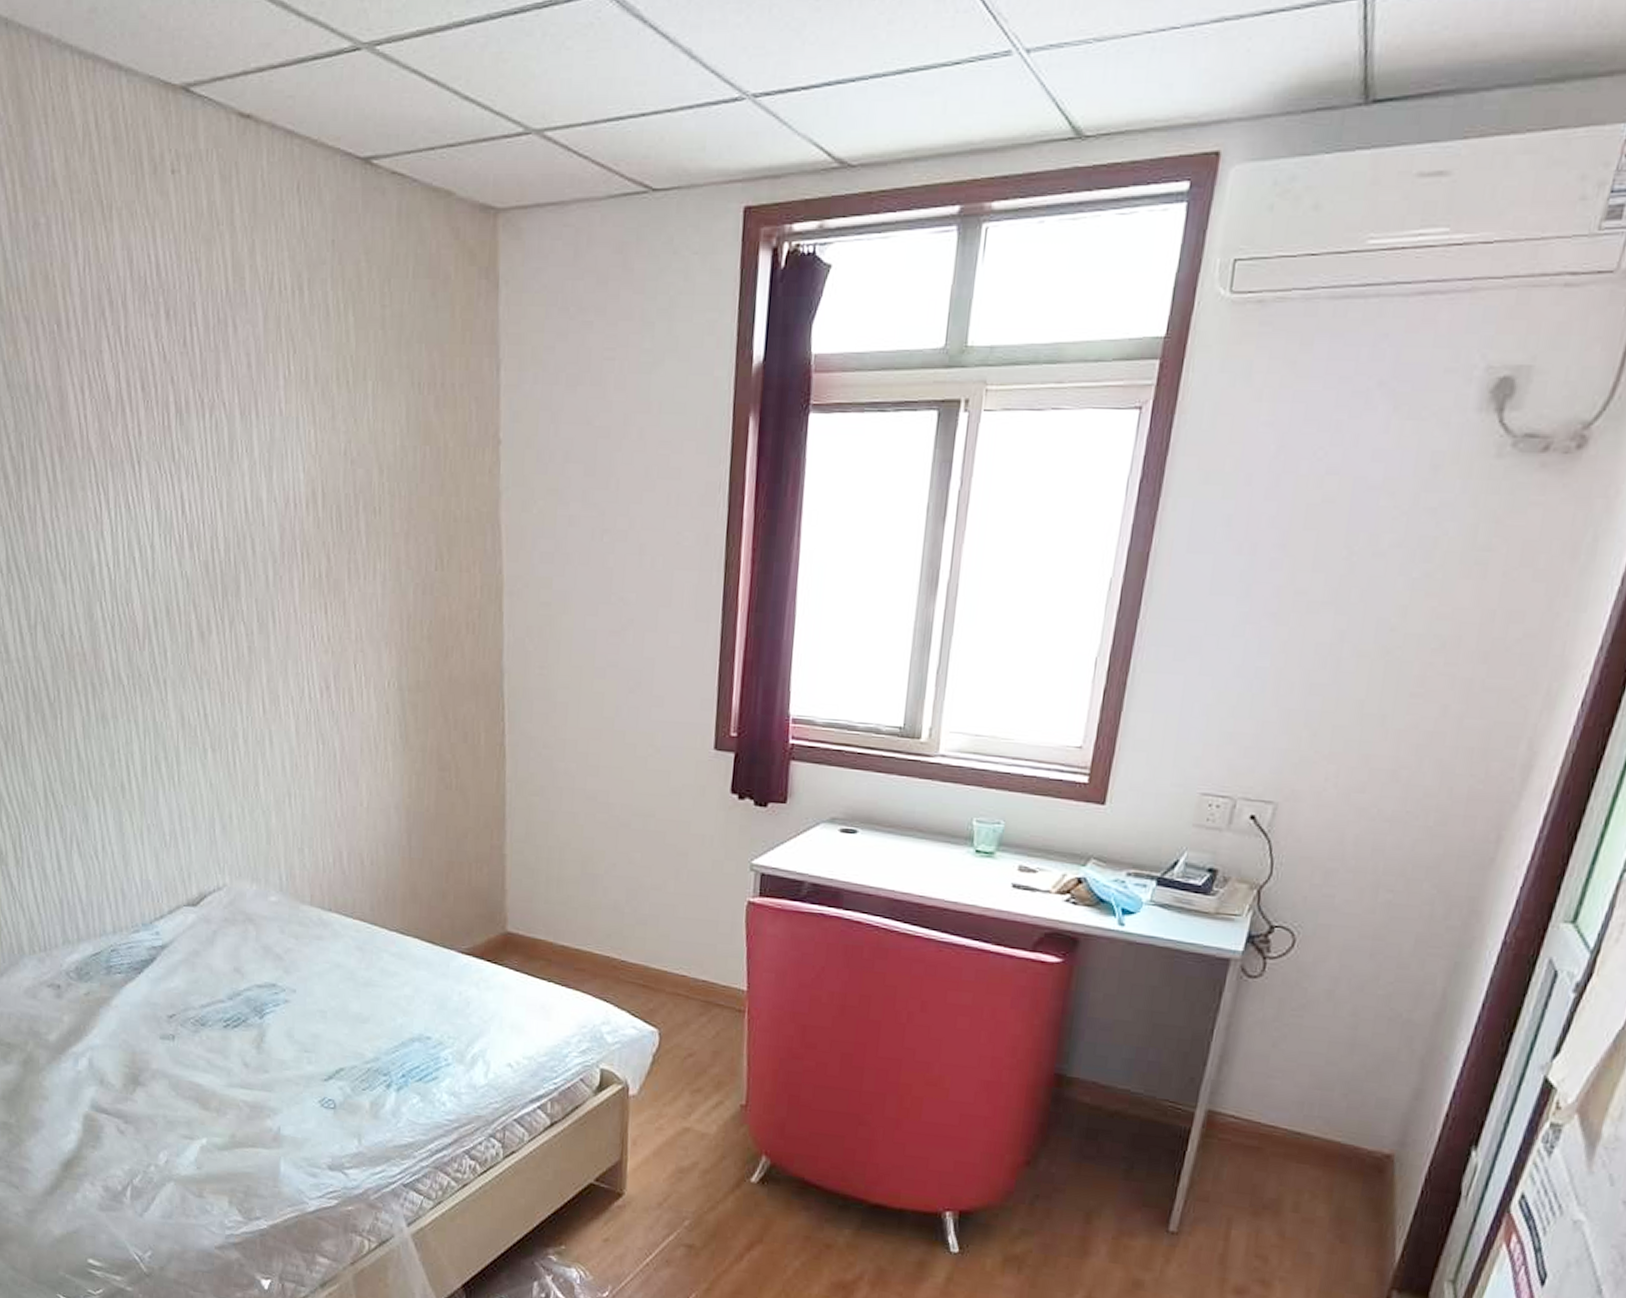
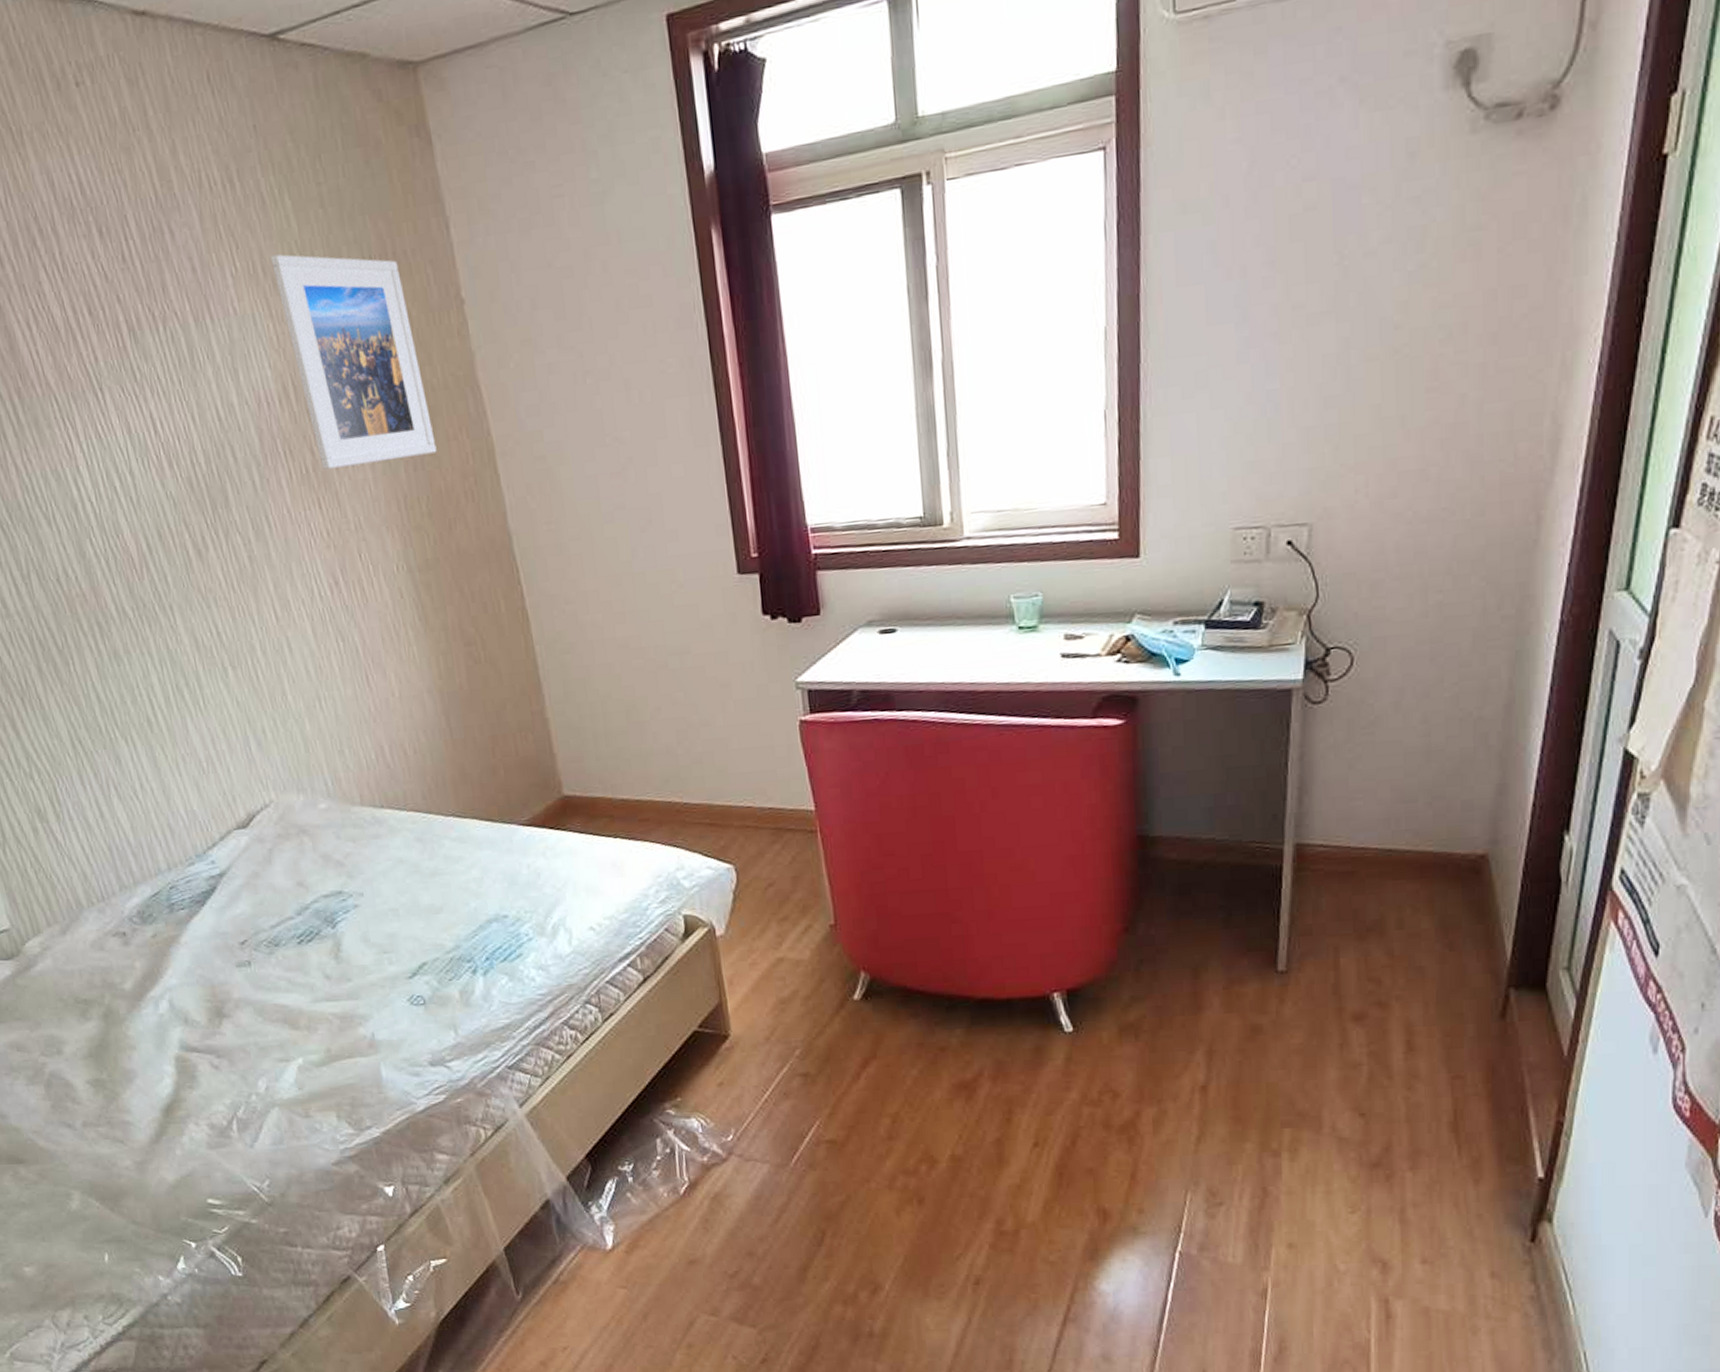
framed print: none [324,366,448,581] -> present [270,254,437,469]

